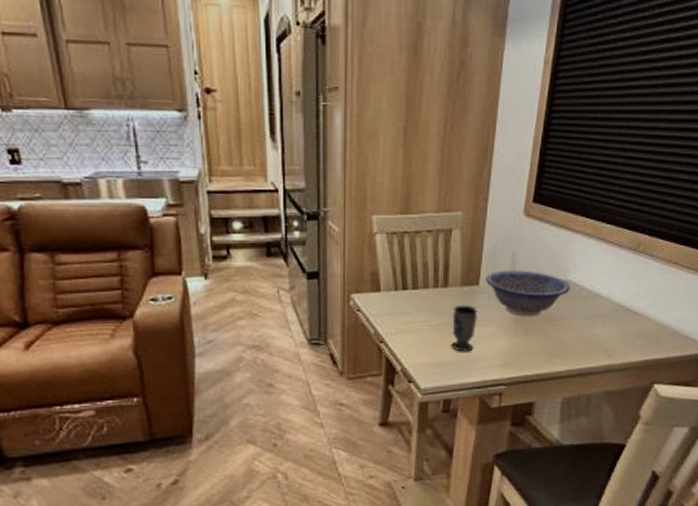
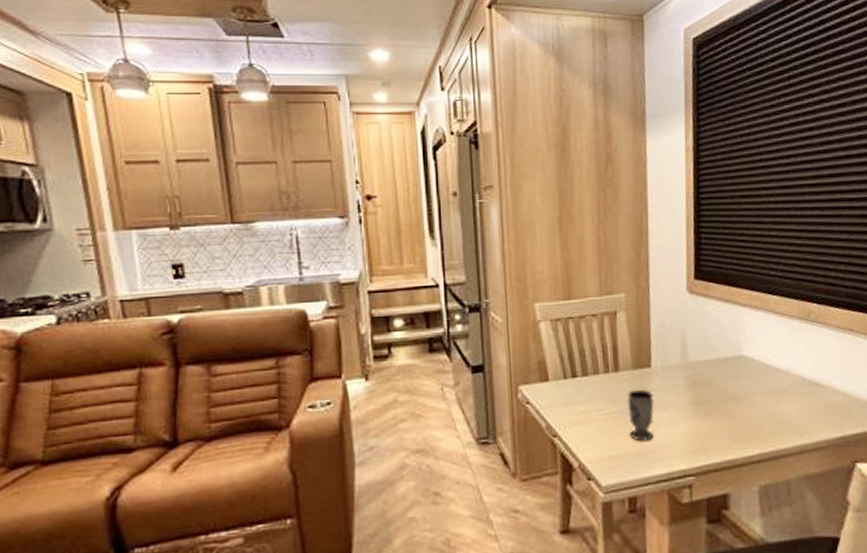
decorative bowl: present [486,270,571,317] -> none [657,348,747,398]

